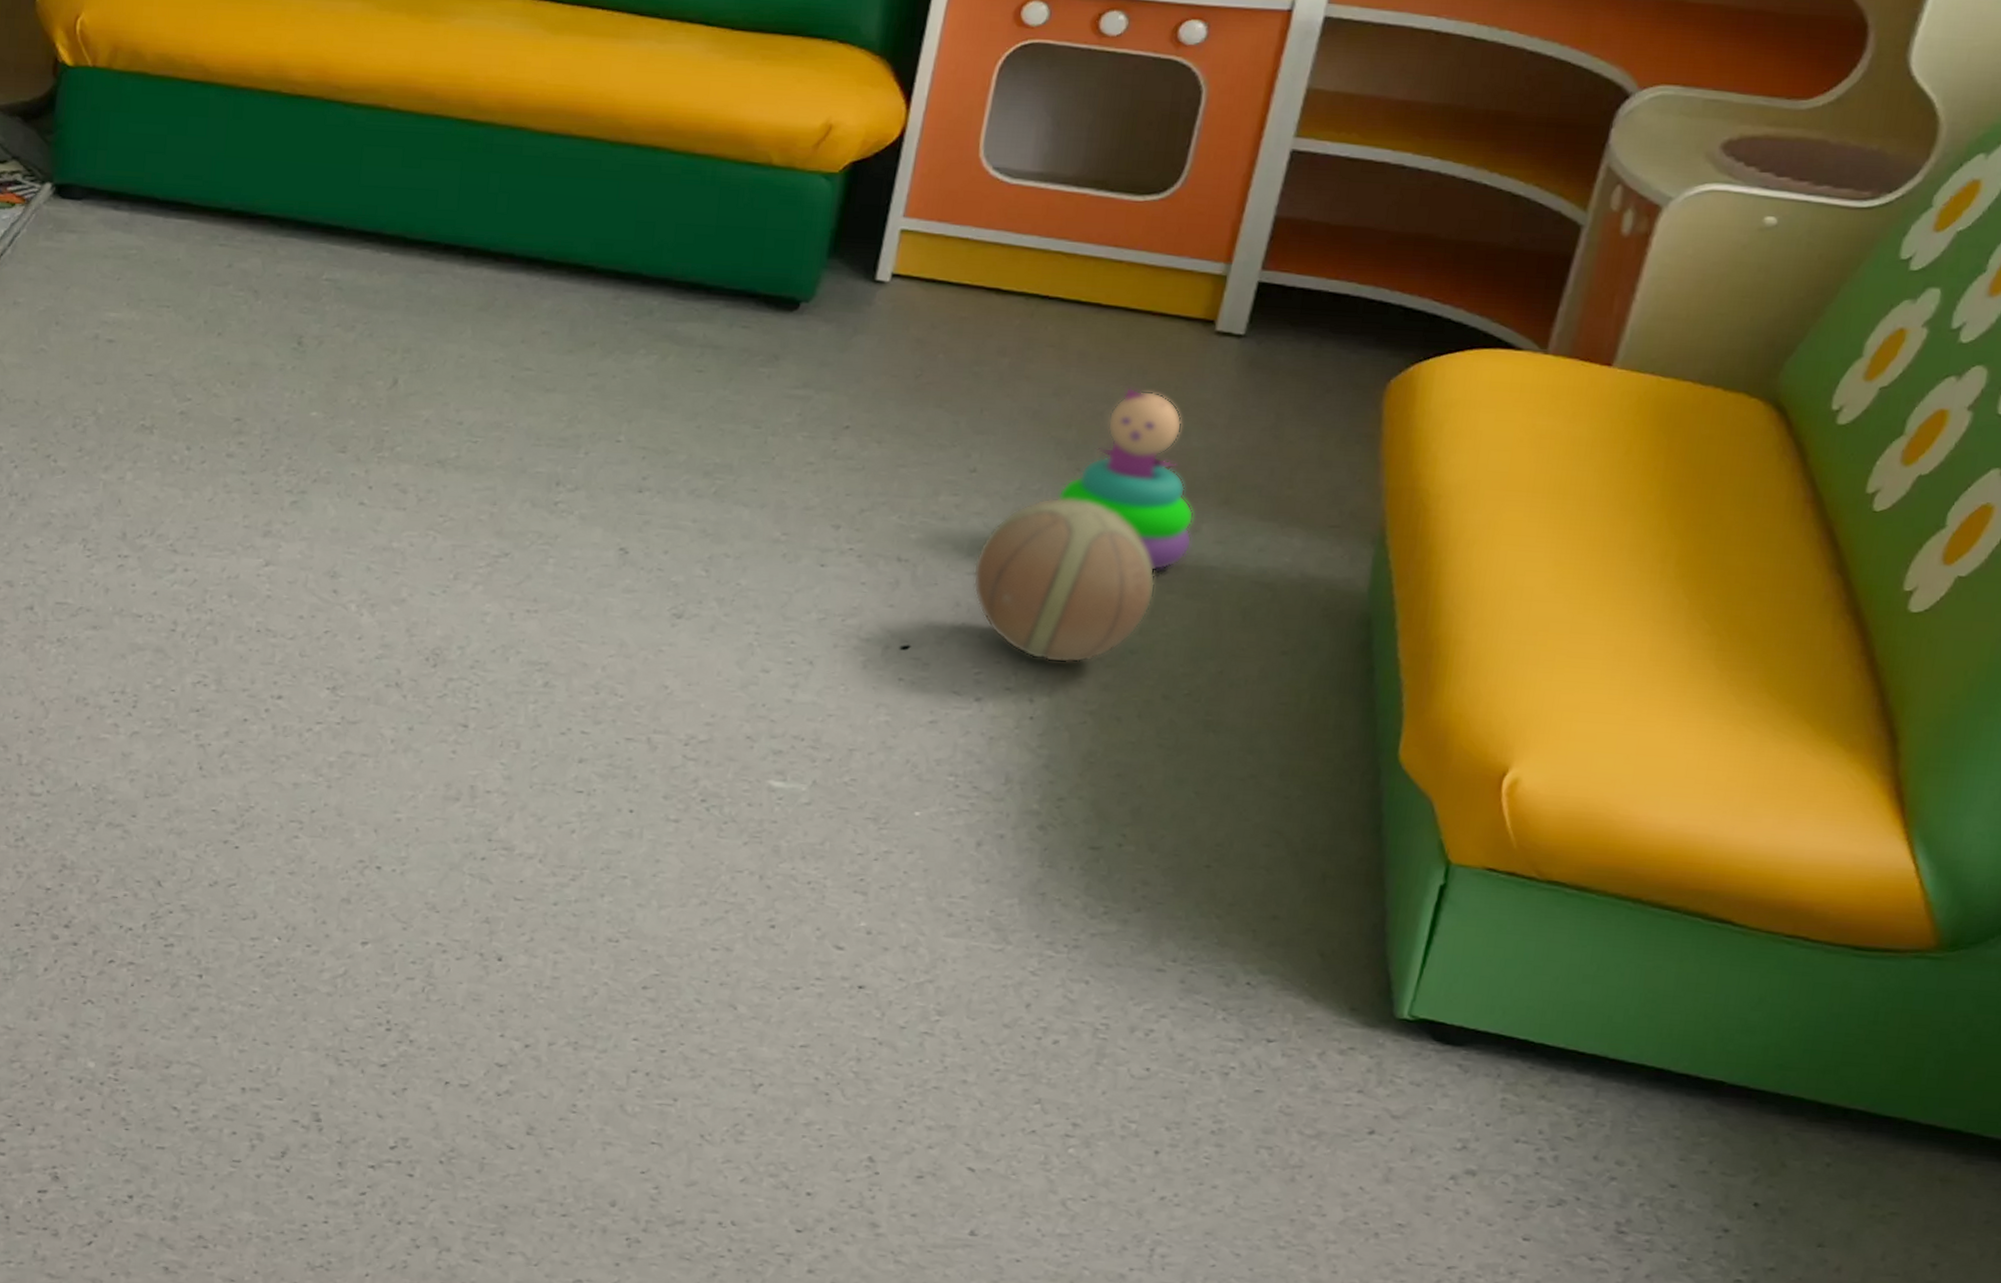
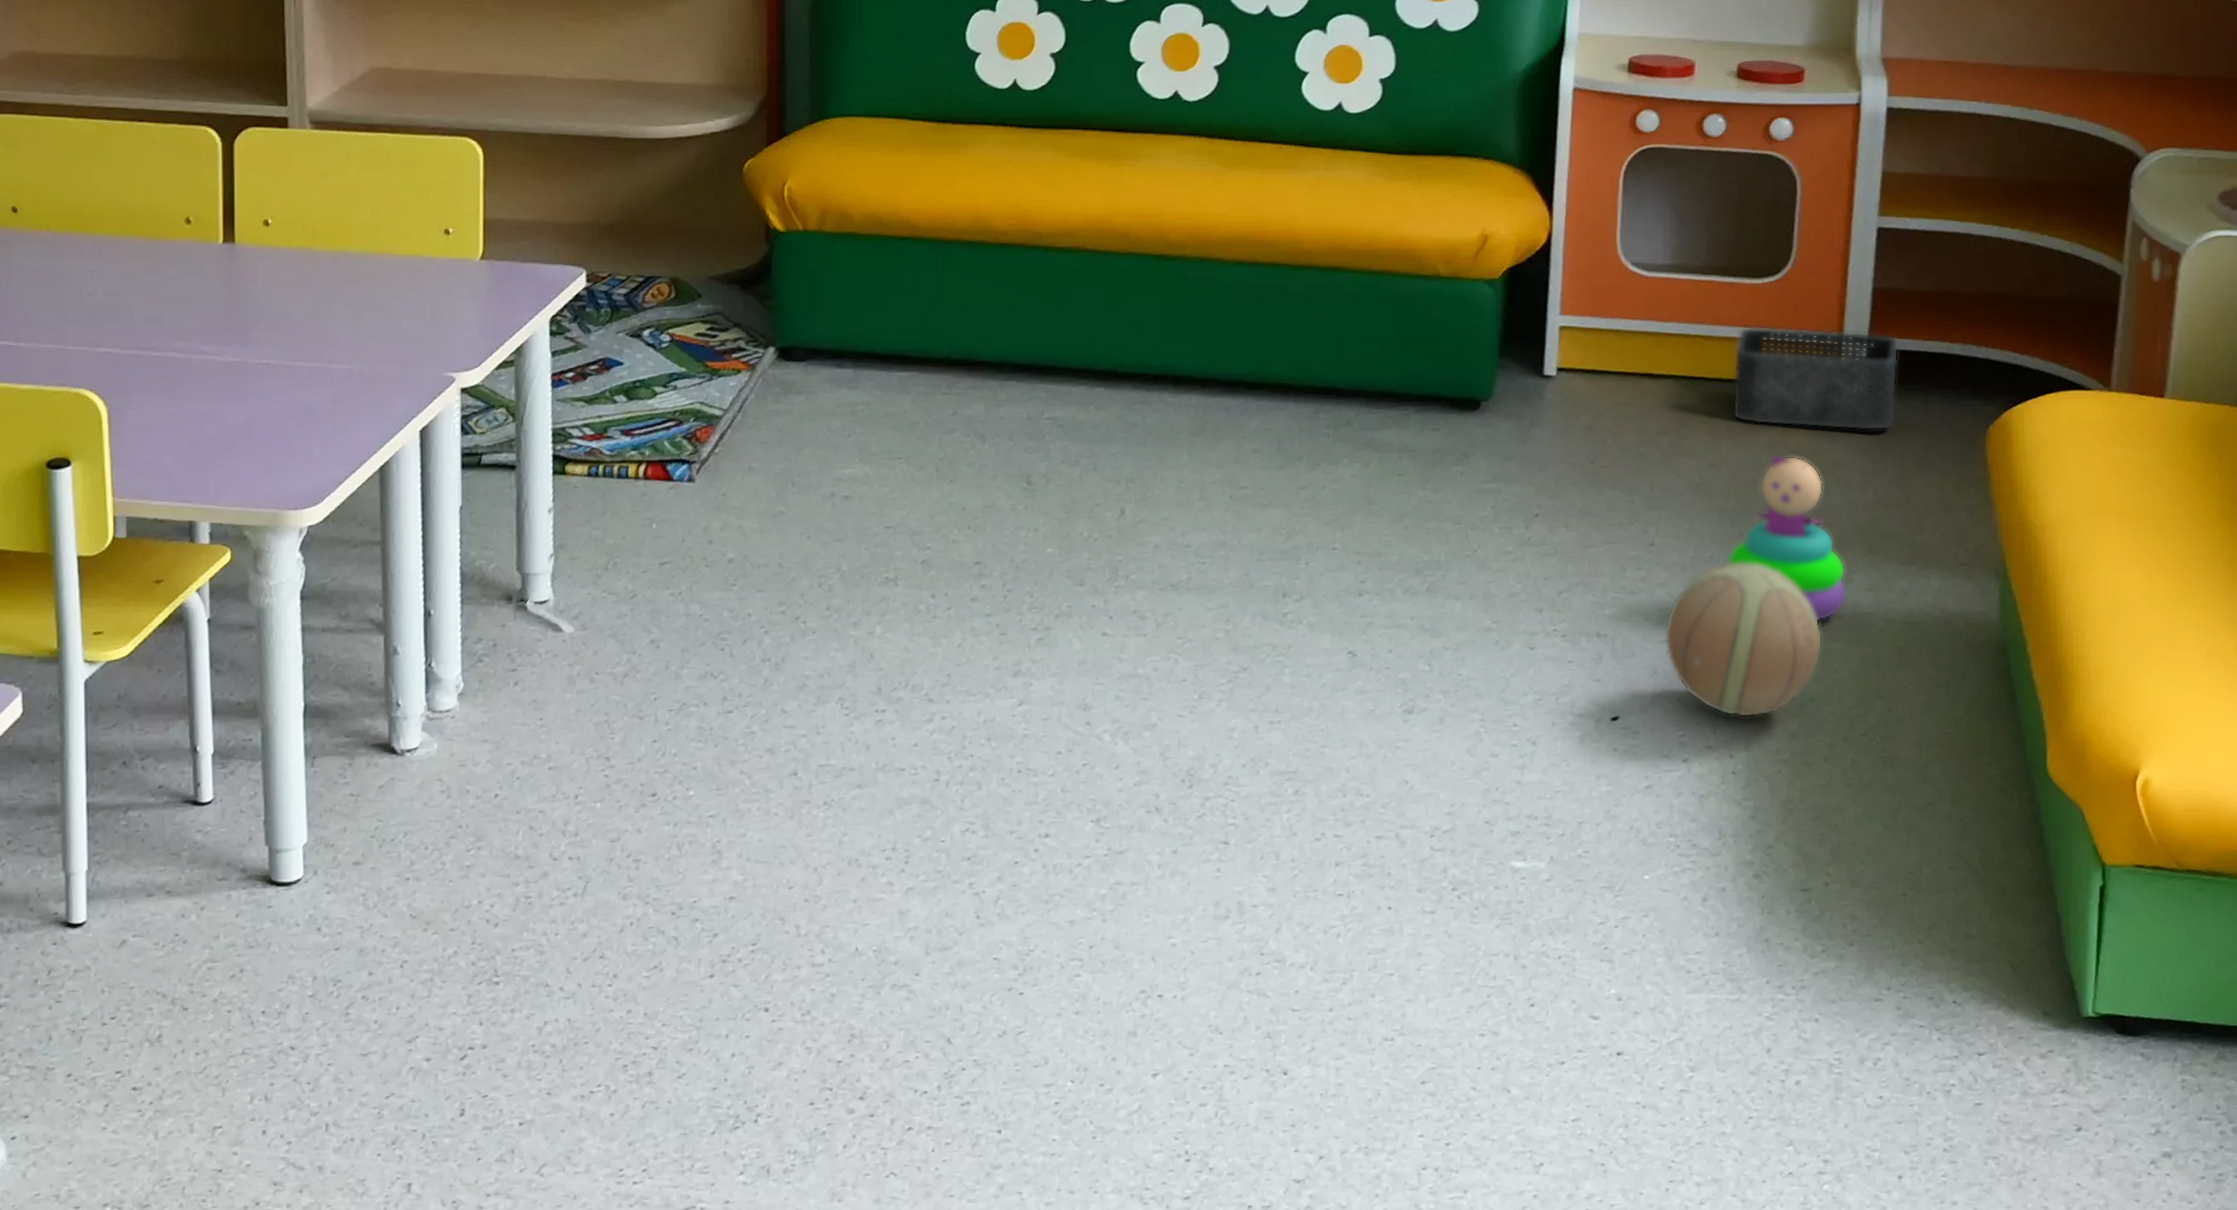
storage bin: none [1087,247,1296,373] -> present [1732,326,1898,431]

